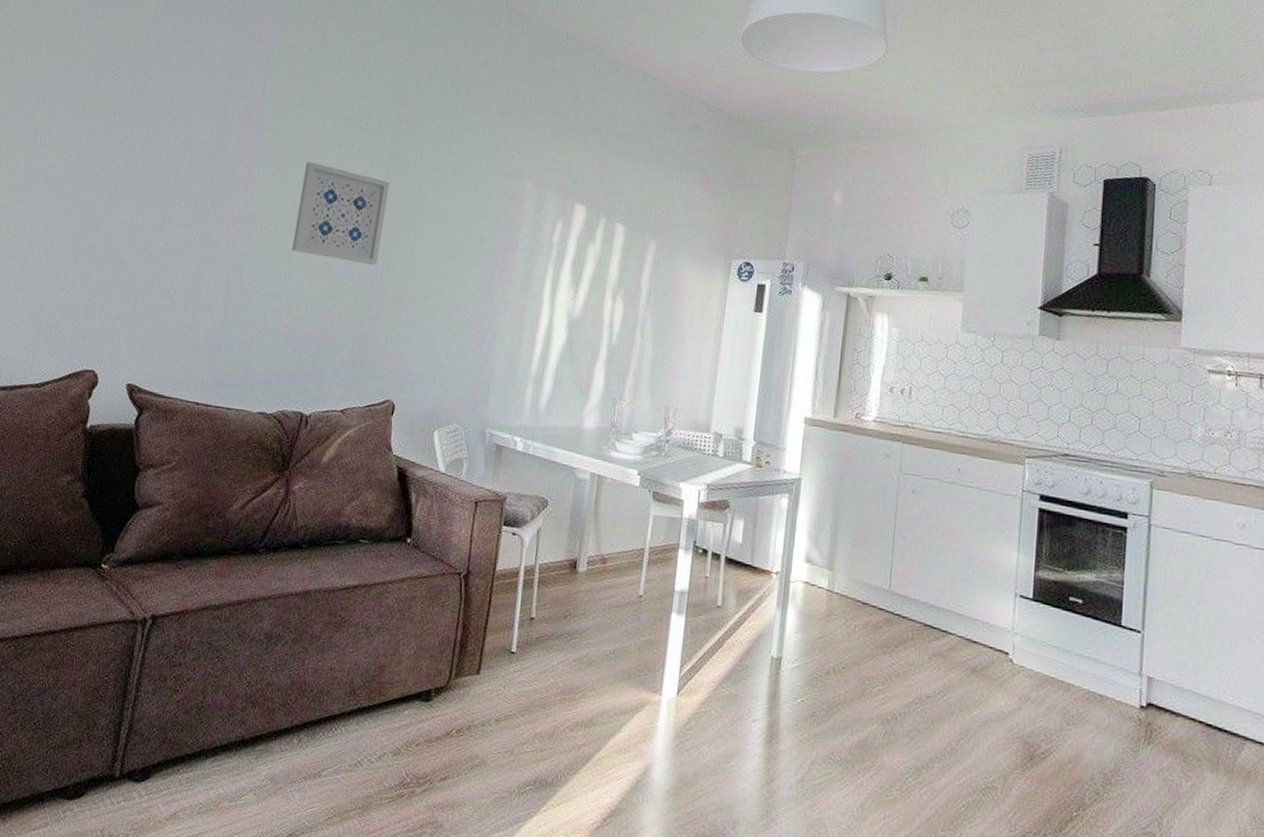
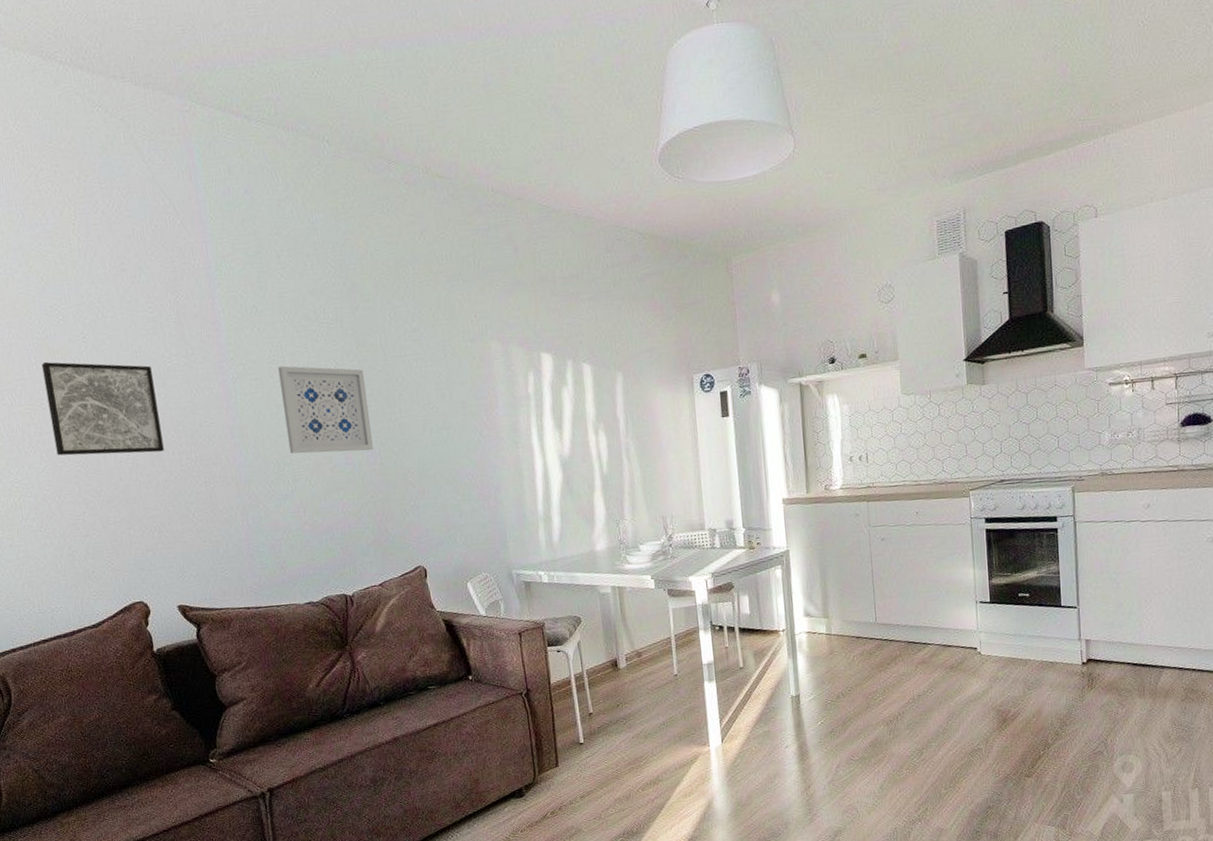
wall art: none [65,110,184,221] -> present [41,361,164,456]

